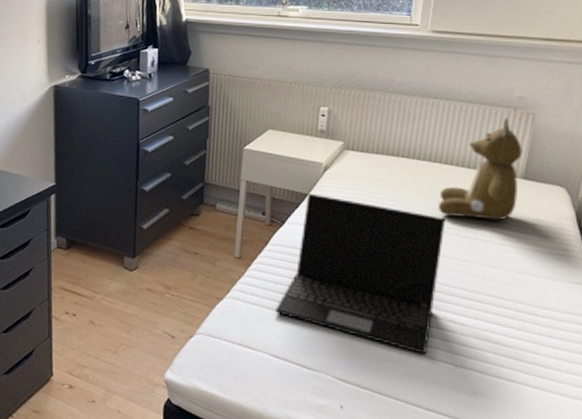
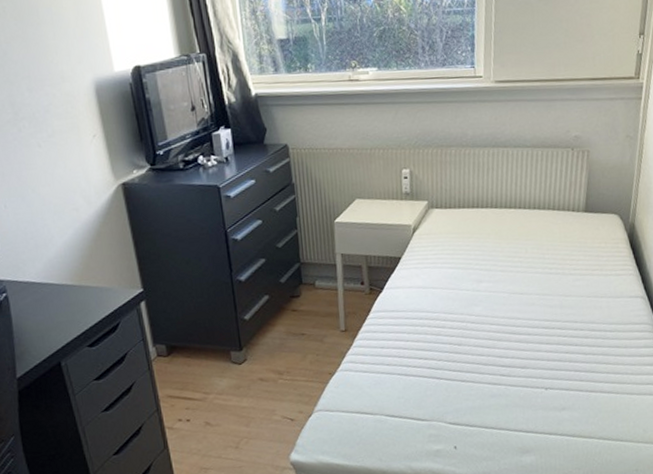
laptop: present [275,193,446,354] -> none [386,255,525,385]
teddy bear: present [437,118,522,221] -> none [517,157,582,257]

